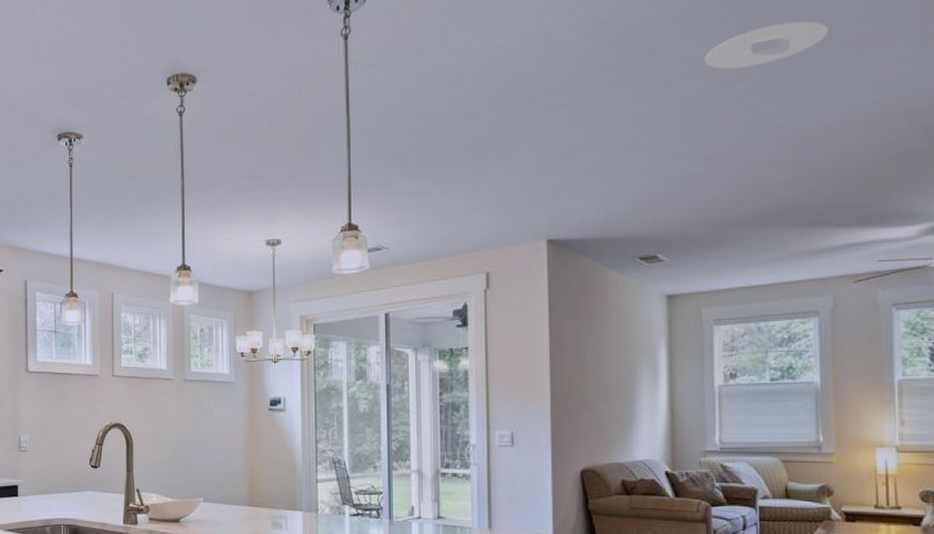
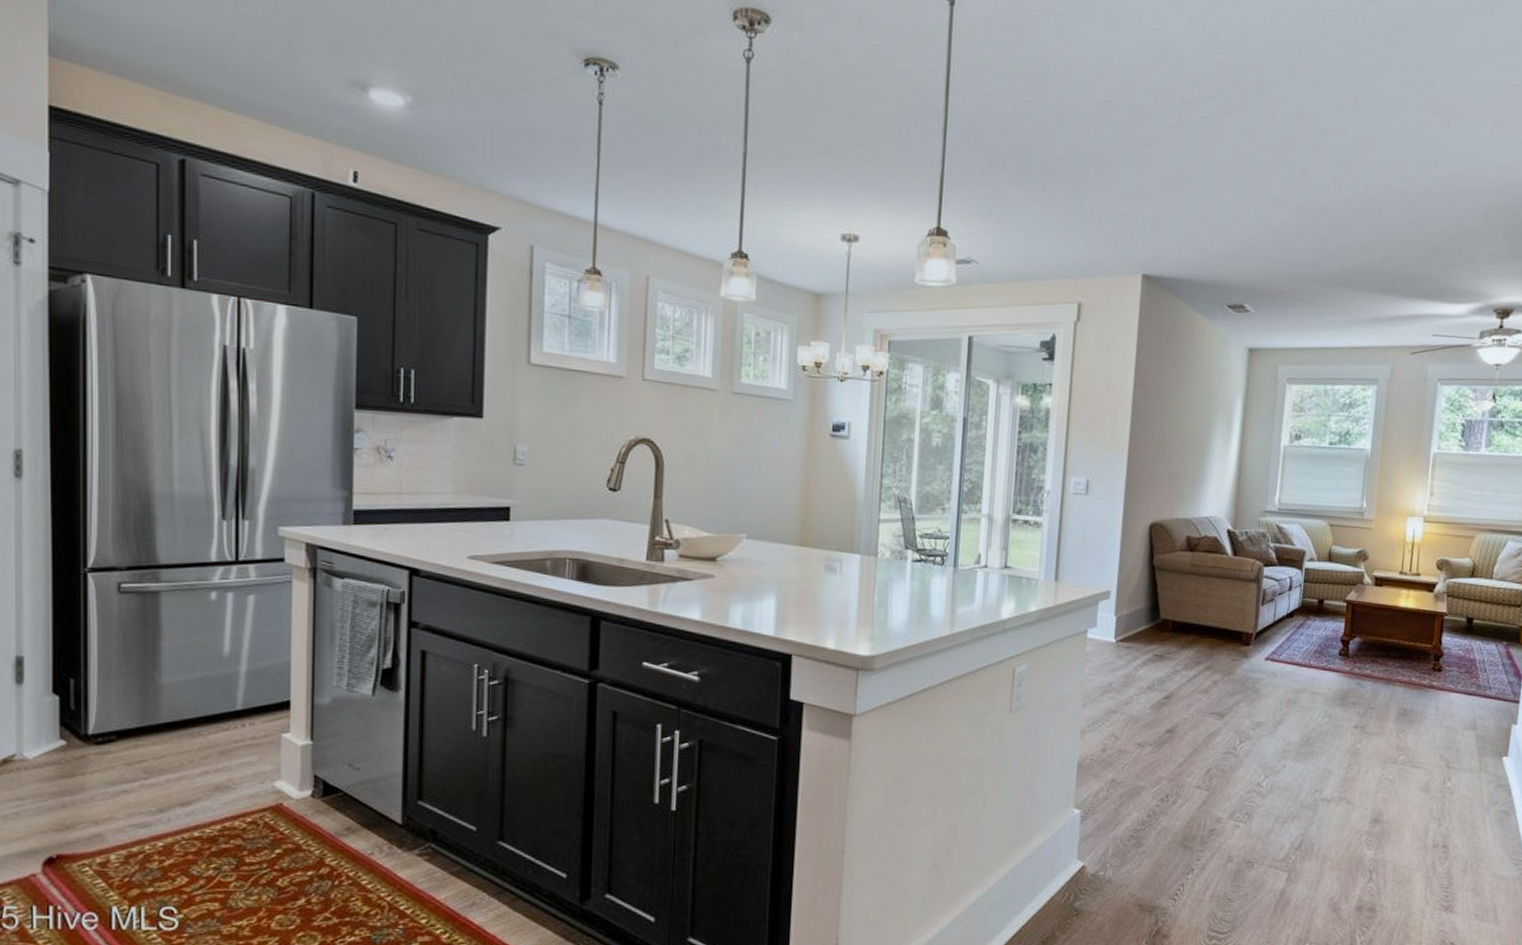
recessed light: present [705,20,829,69] -> none [1311,77,1422,119]

